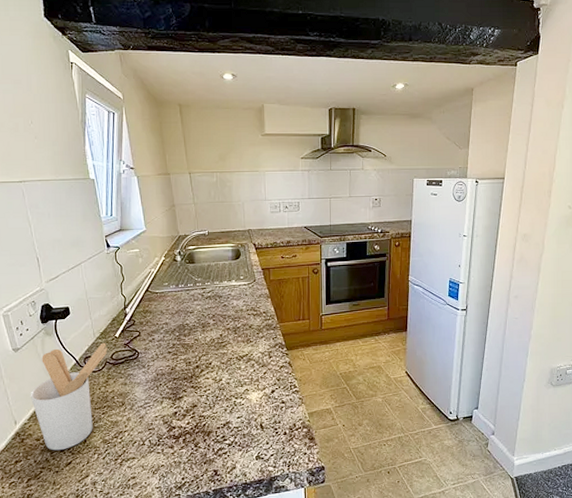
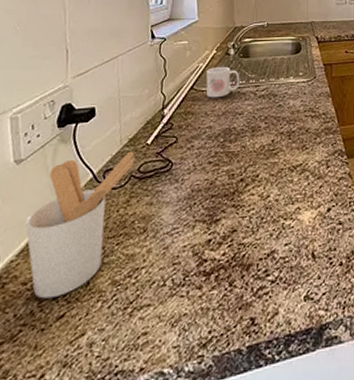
mug: none [158,271,188,299] -> present [206,66,240,98]

